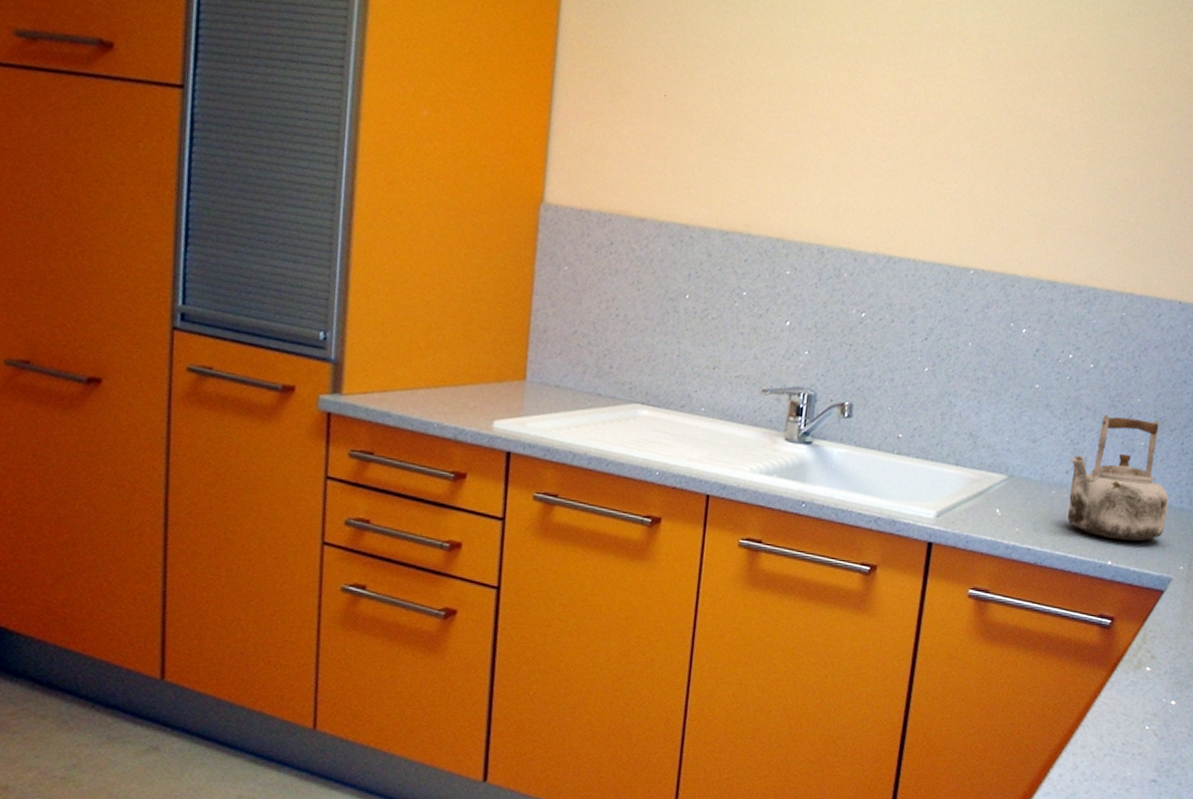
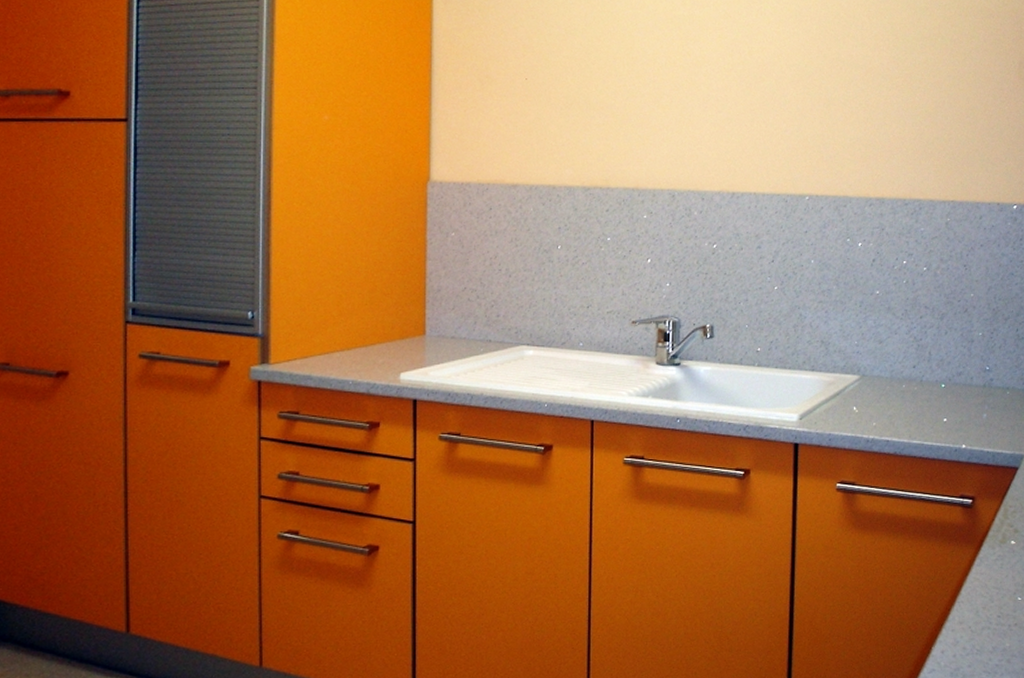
kettle: present [1068,414,1170,542] -> none [914,311,1012,425]

